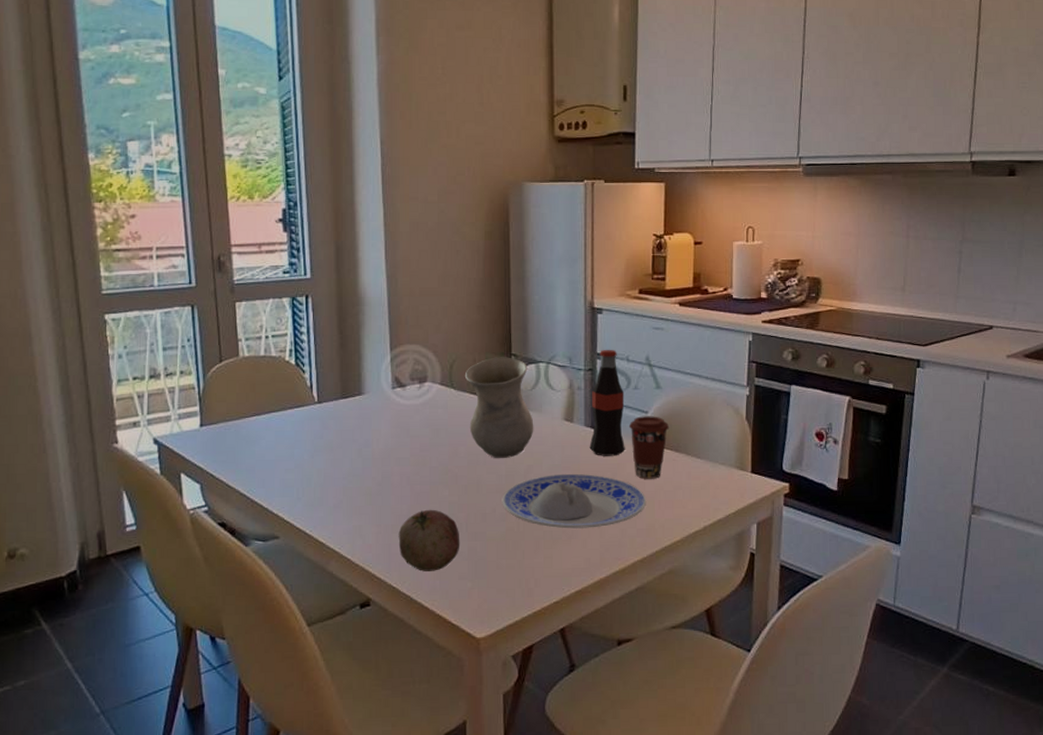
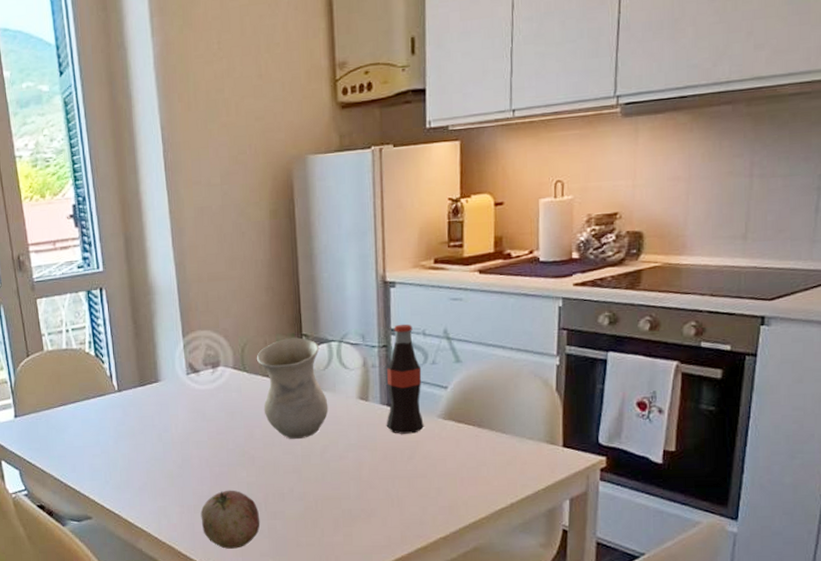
plate: present [502,473,647,529] -> none [299,452,448,507]
coffee cup: present [628,416,670,479] -> none [427,391,472,456]

